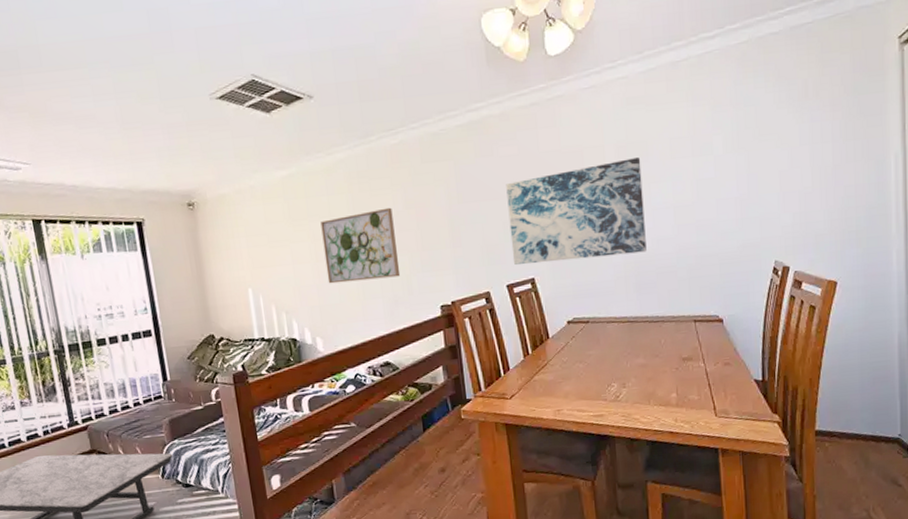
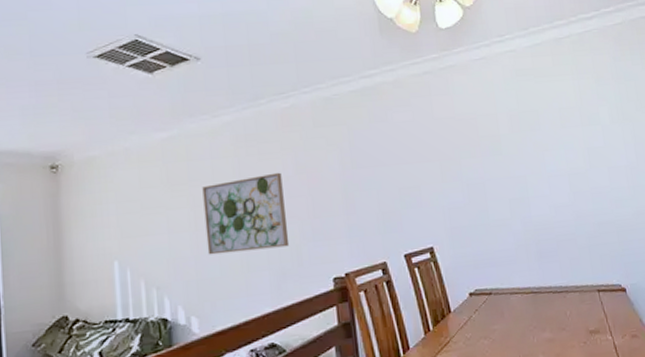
wall art: present [506,158,647,265] -> none [401,126,545,234]

